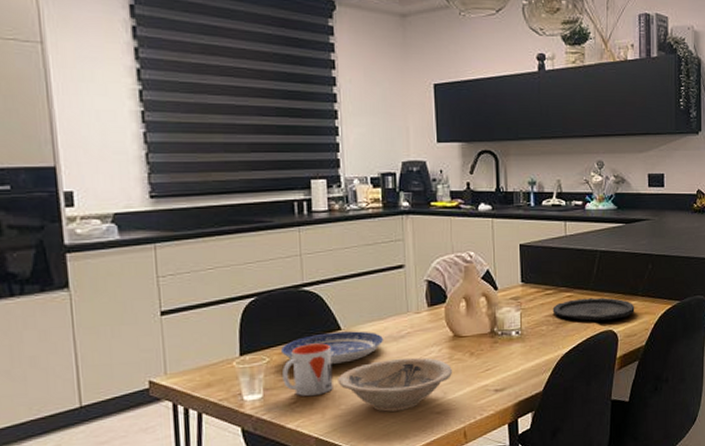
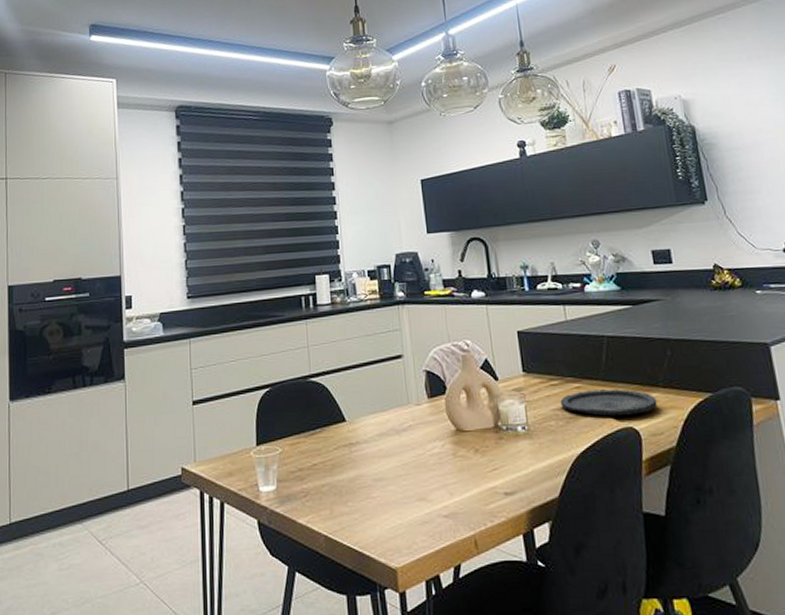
plate: present [280,331,384,364] -> none [291,423,387,457]
mug: present [282,343,333,397] -> none [293,435,340,491]
bowl: present [337,357,453,412] -> none [344,452,458,512]

